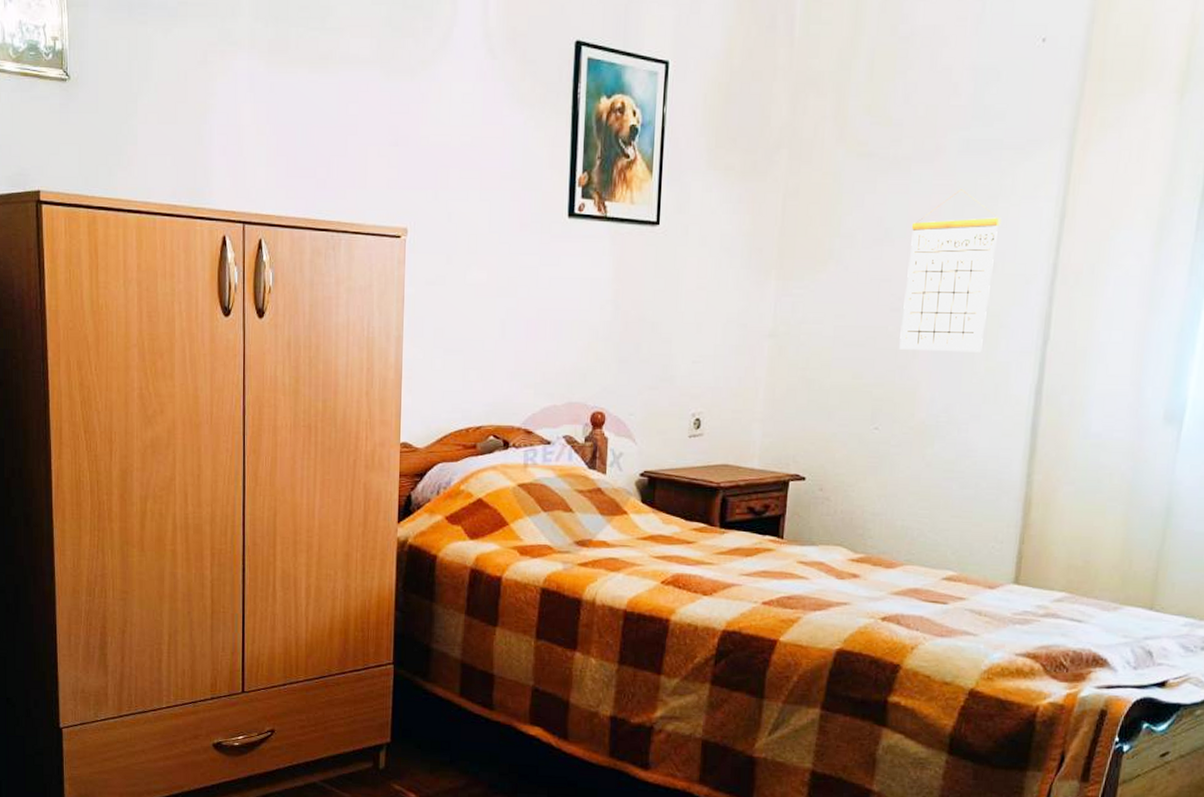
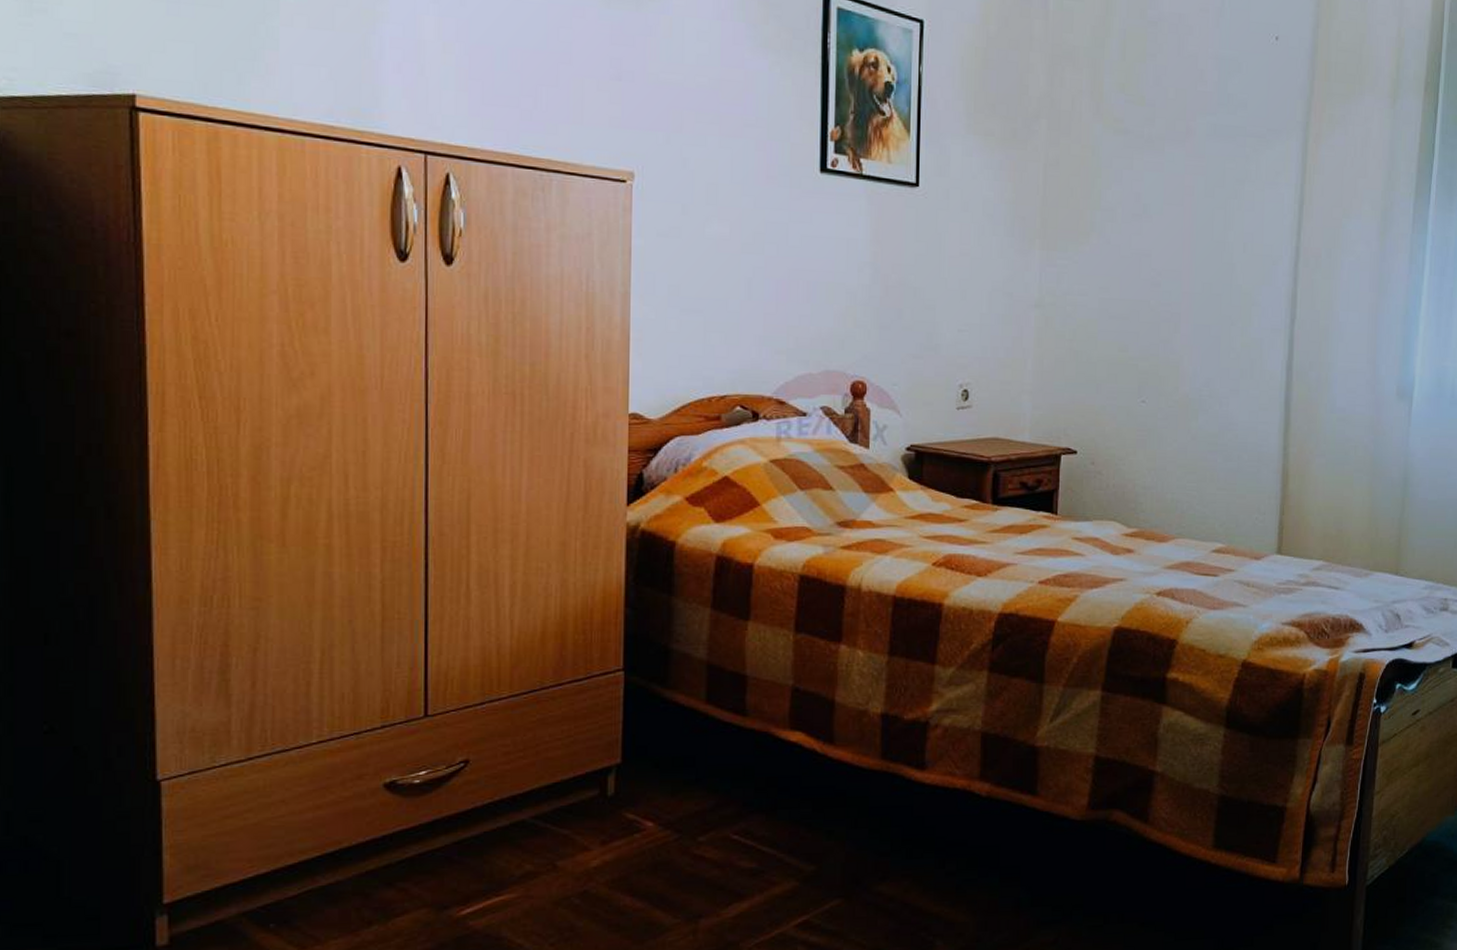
calendar: present [899,189,1001,353] -> none [1161,171,1248,329]

